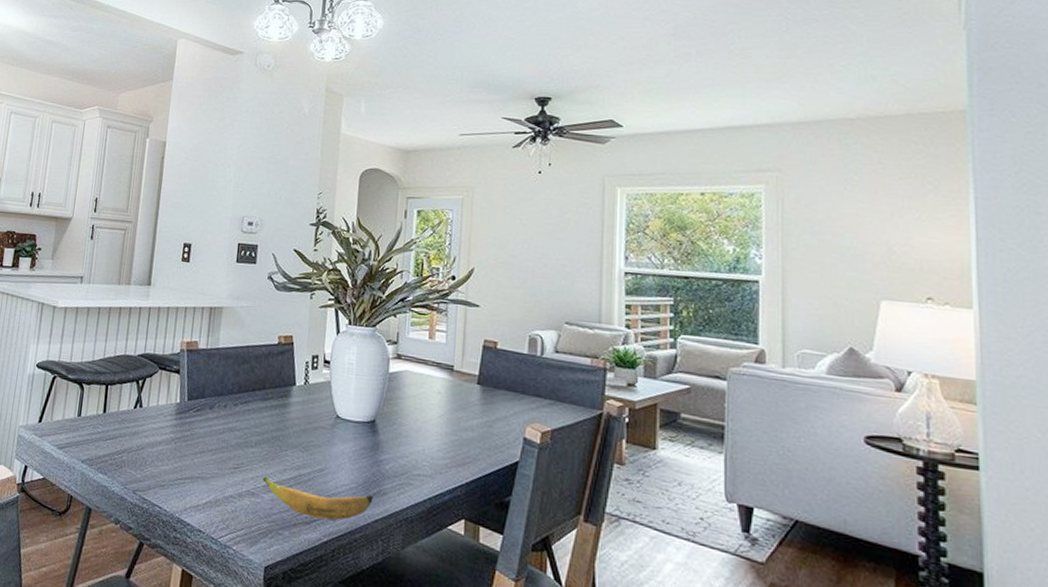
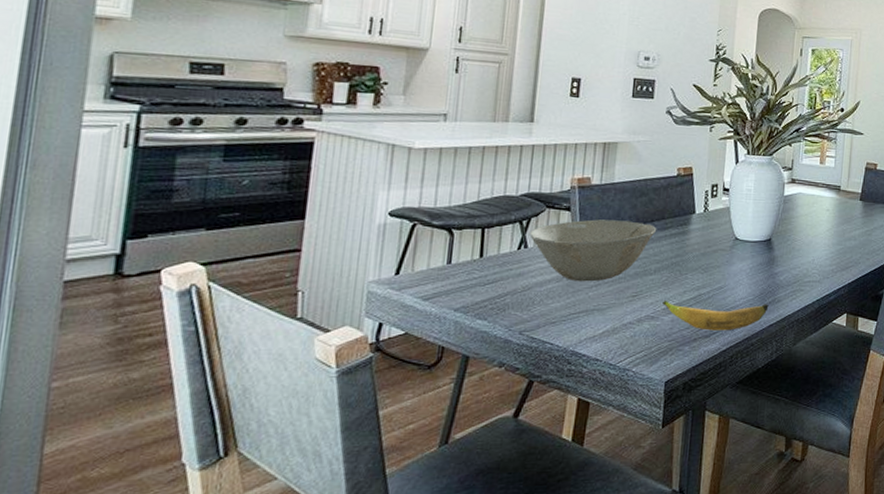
bowl: none [144,384,258,448] -> present [529,219,657,282]

